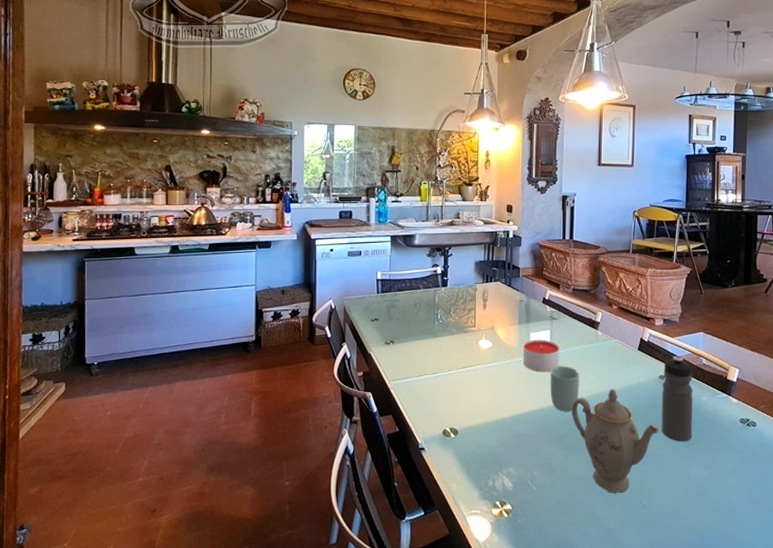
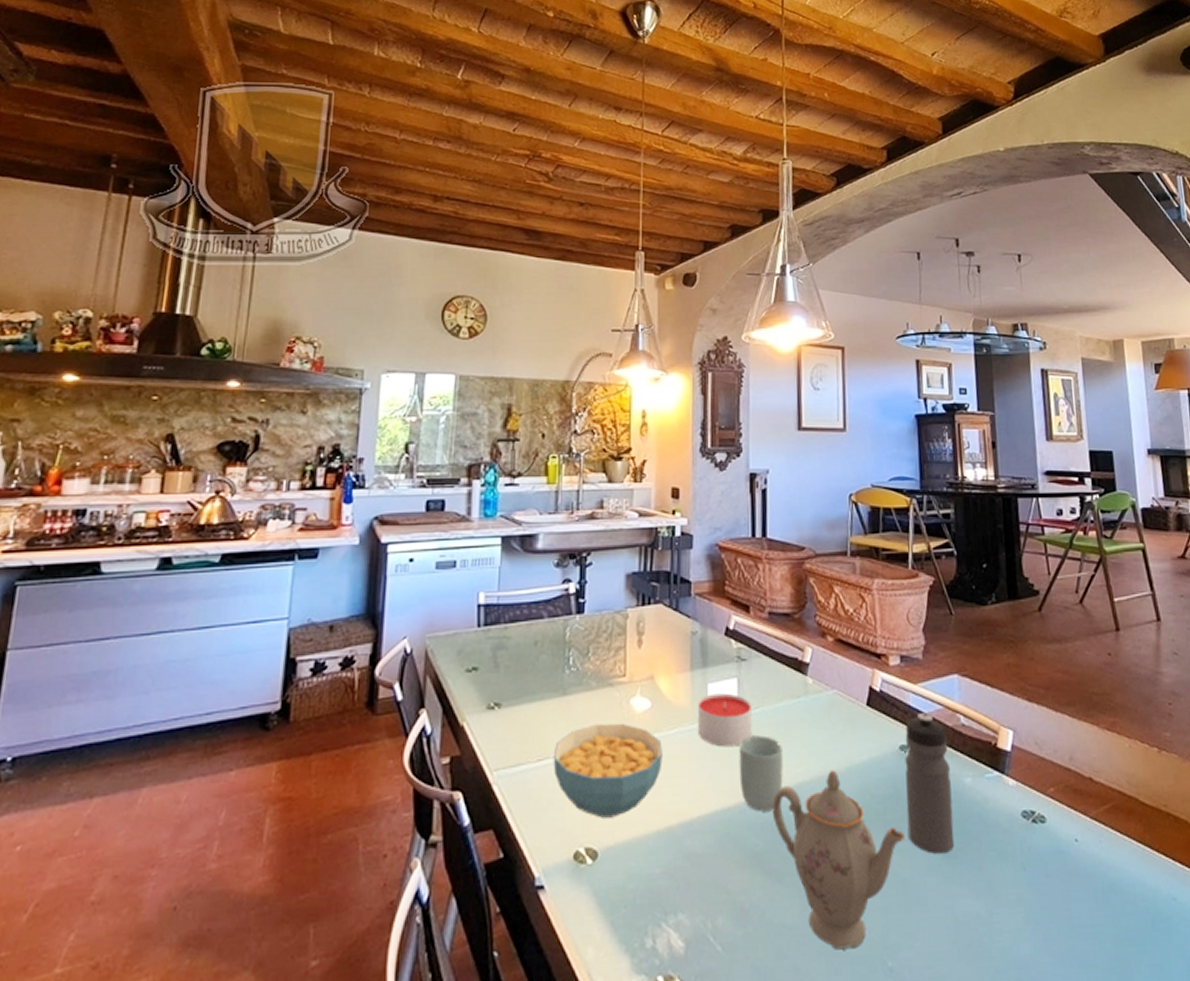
cereal bowl: none [428,355,500,411] -> present [553,723,663,818]

